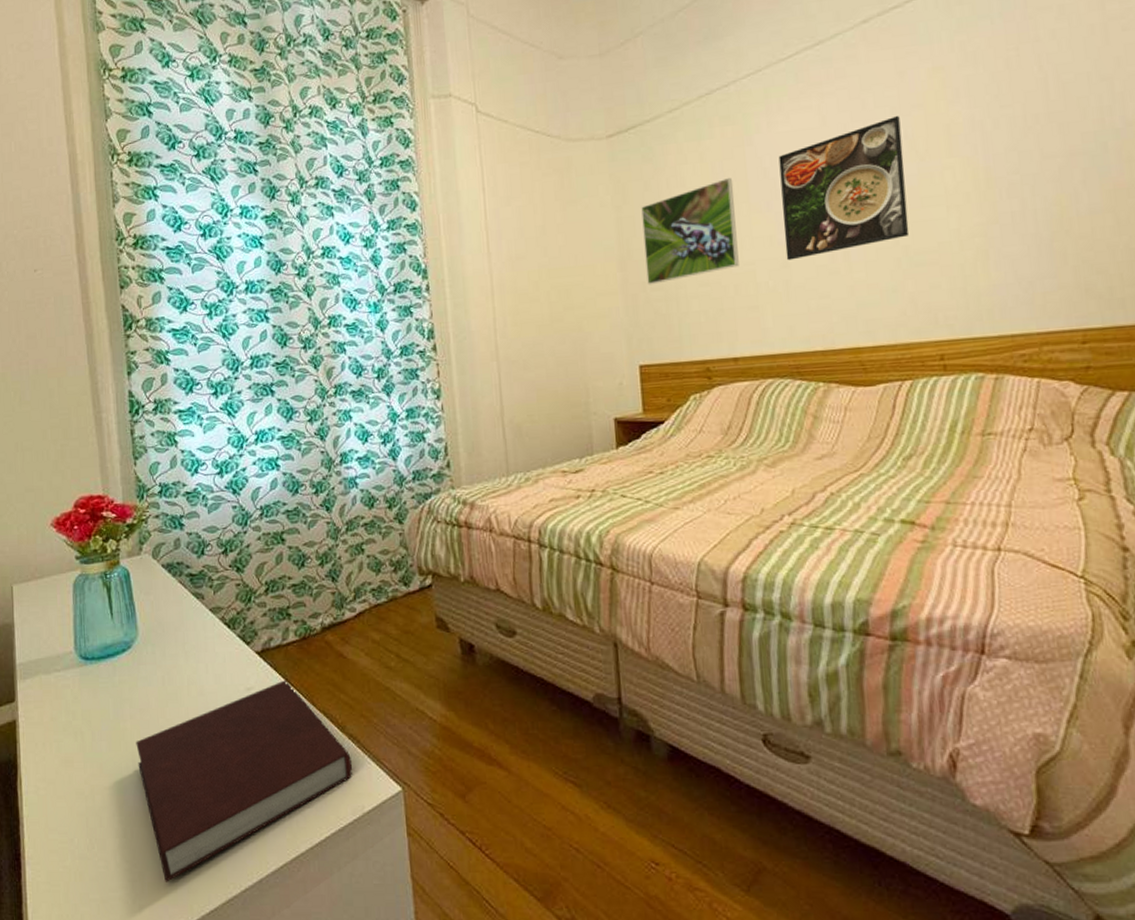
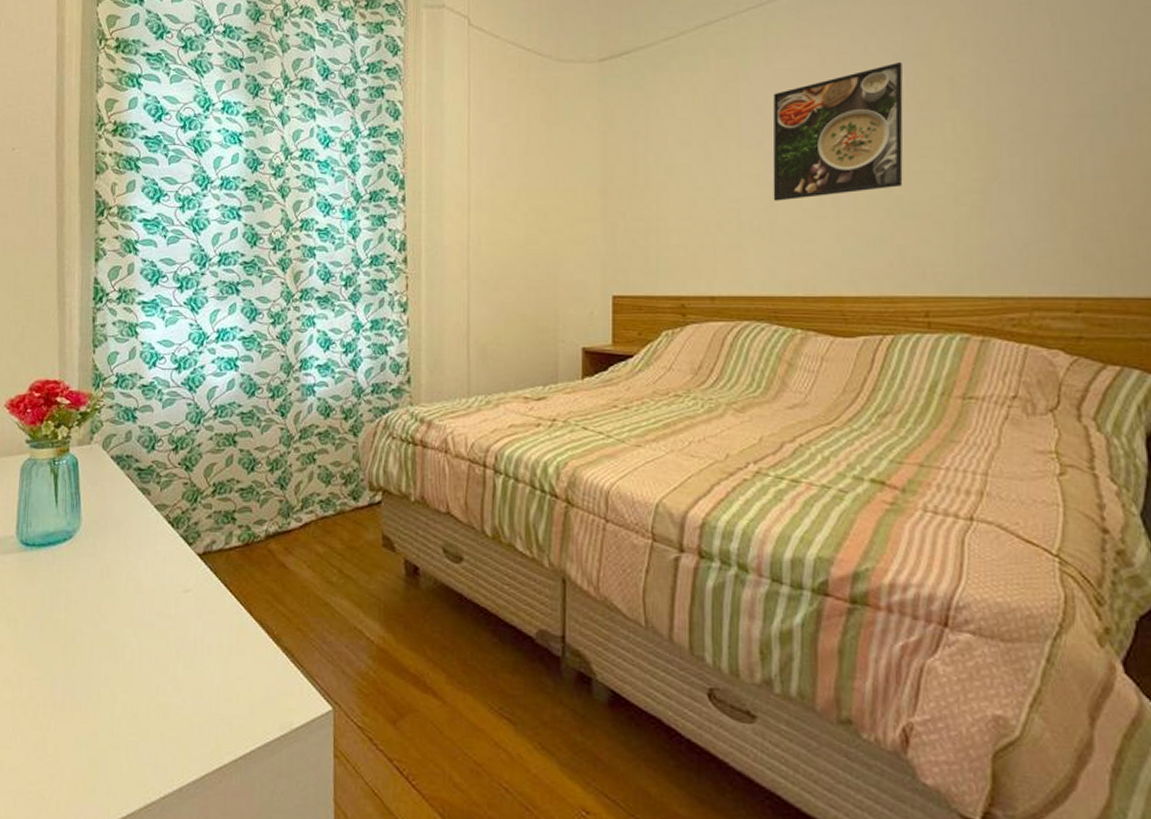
notebook: present [136,680,352,882] -> none [68,585,284,781]
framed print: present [641,177,739,285] -> none [628,111,725,215]

